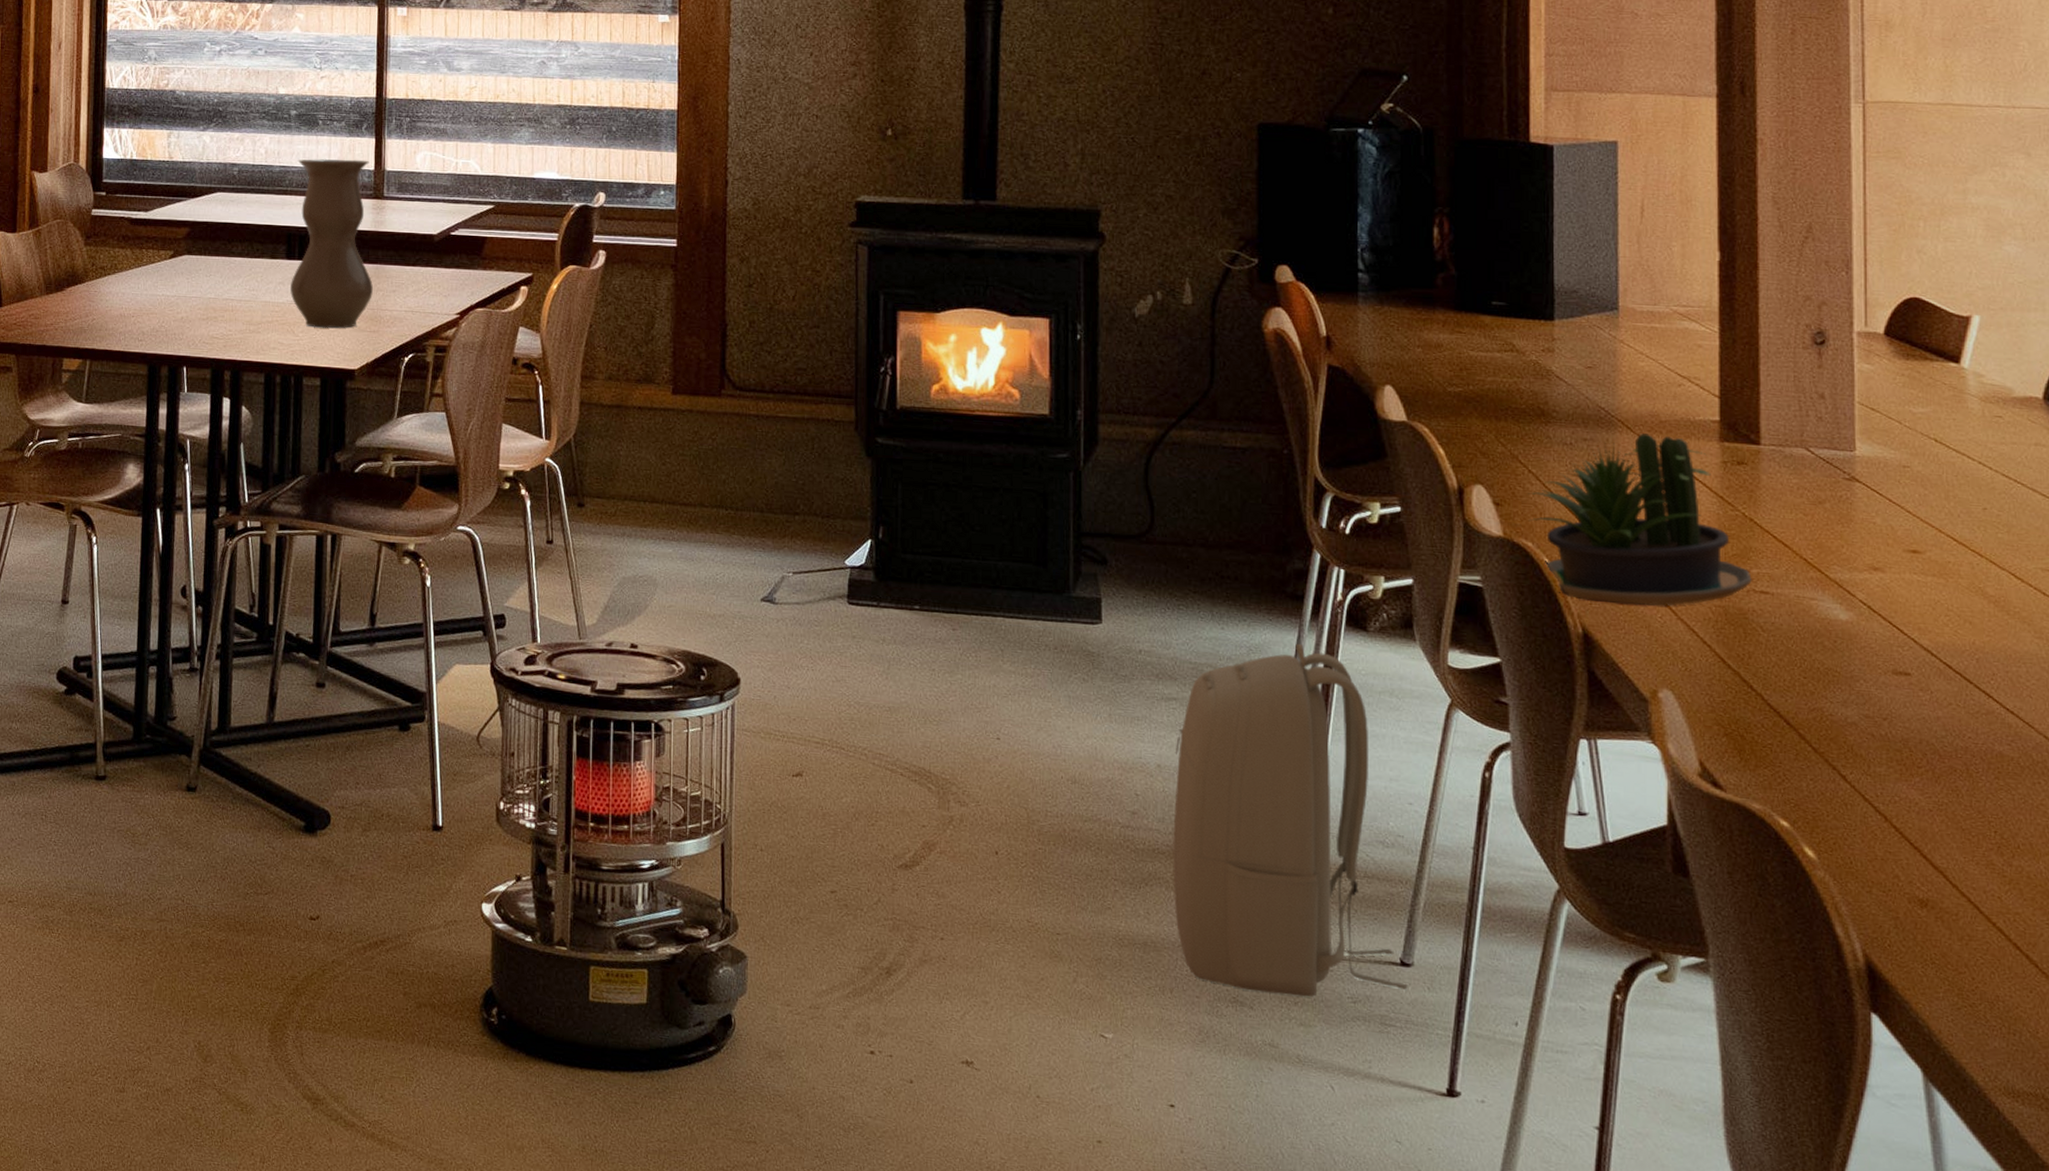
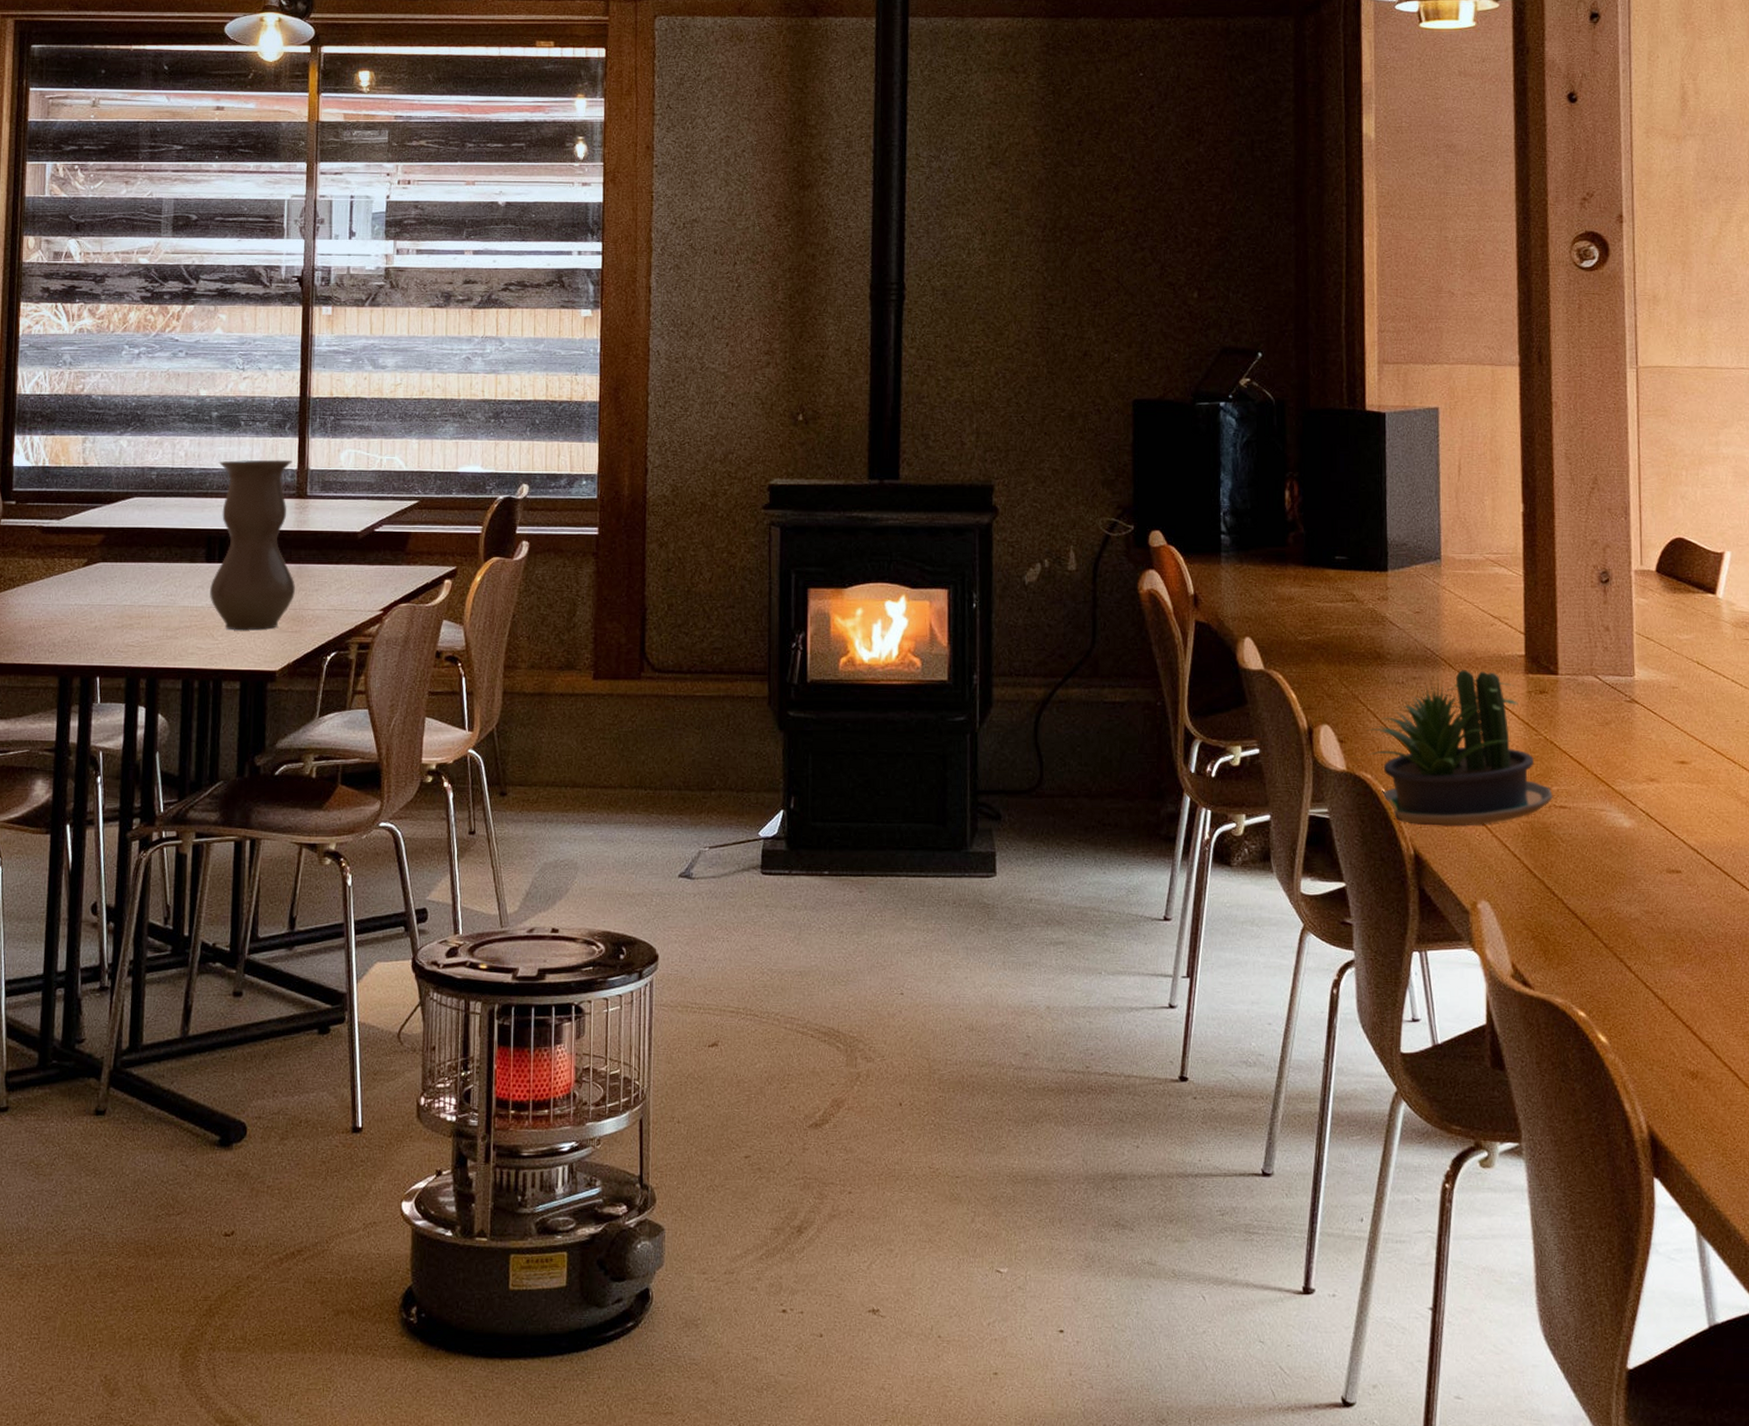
backpack: present [1173,643,1408,997] -> none [1061,882,1269,1214]

